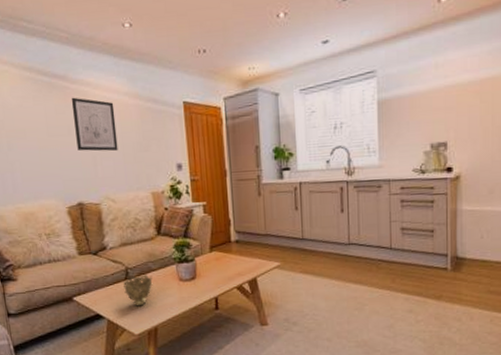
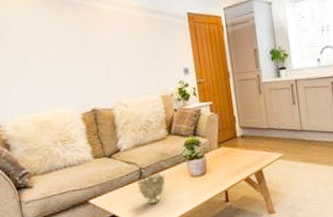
wall art: present [71,97,118,151] -> none [83,12,129,61]

